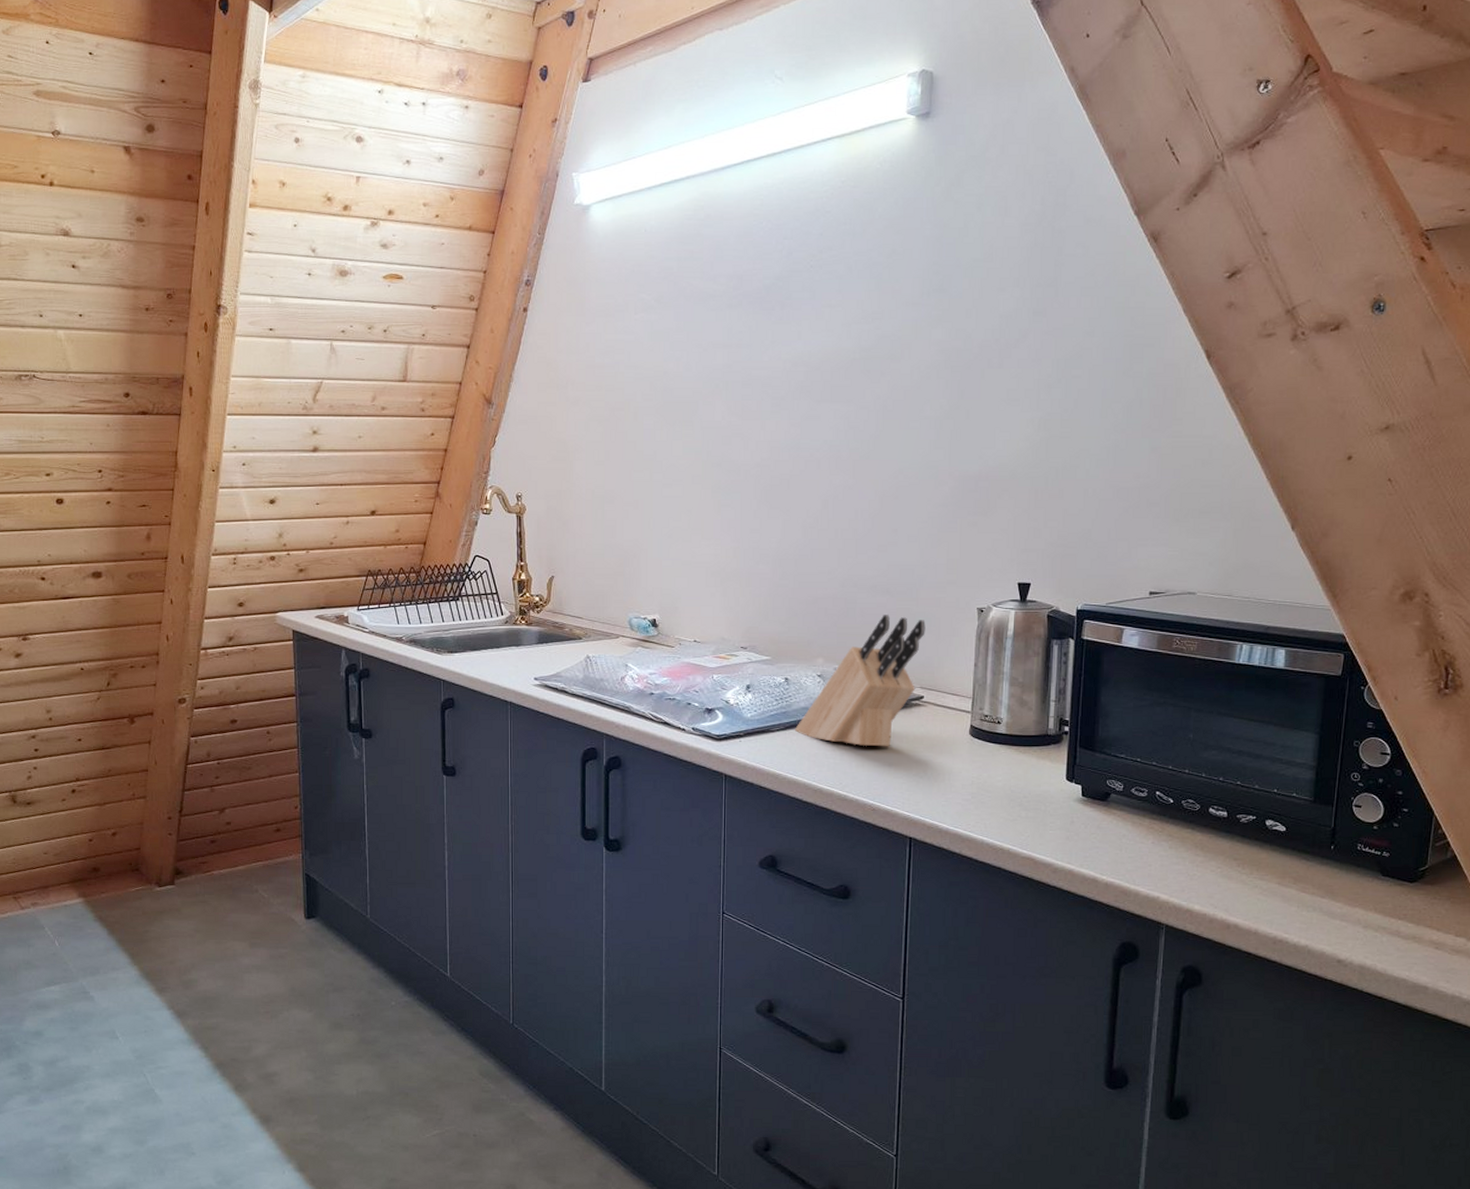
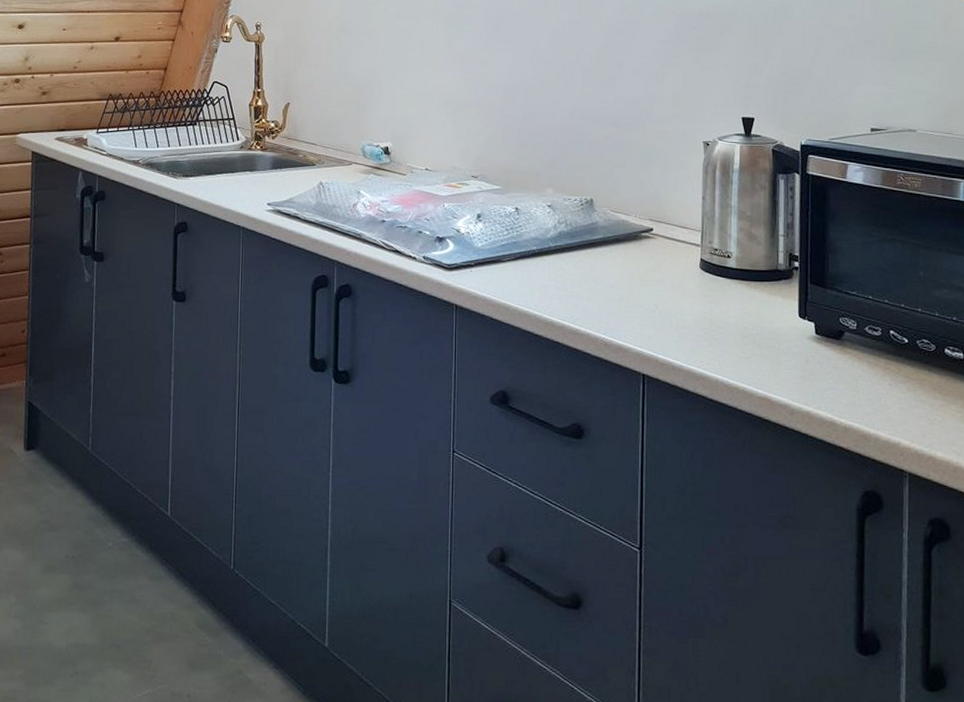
knife block: present [794,615,926,747] -> none [525,146,653,280]

